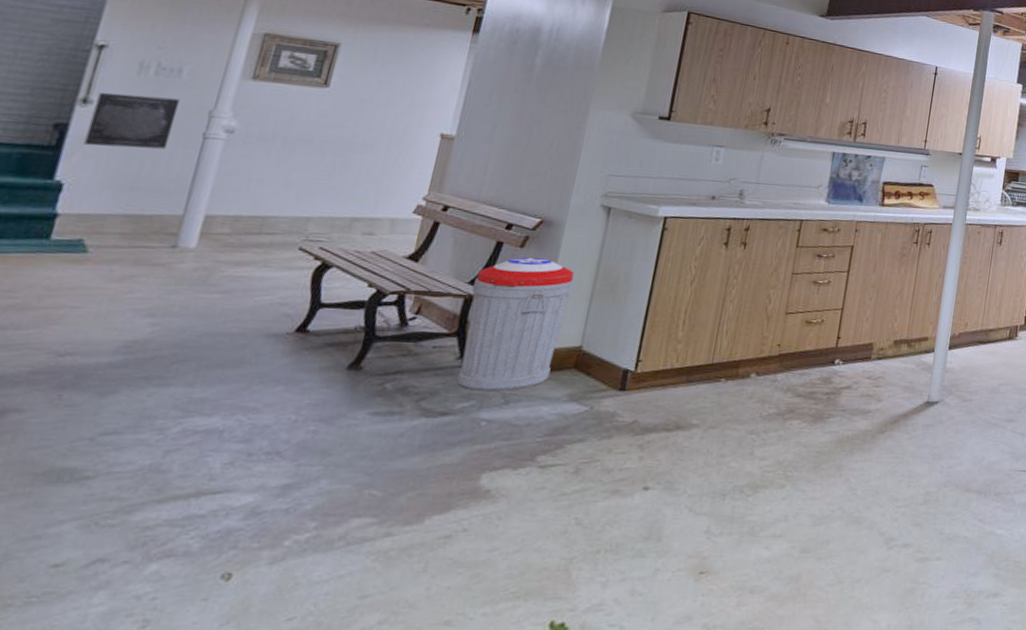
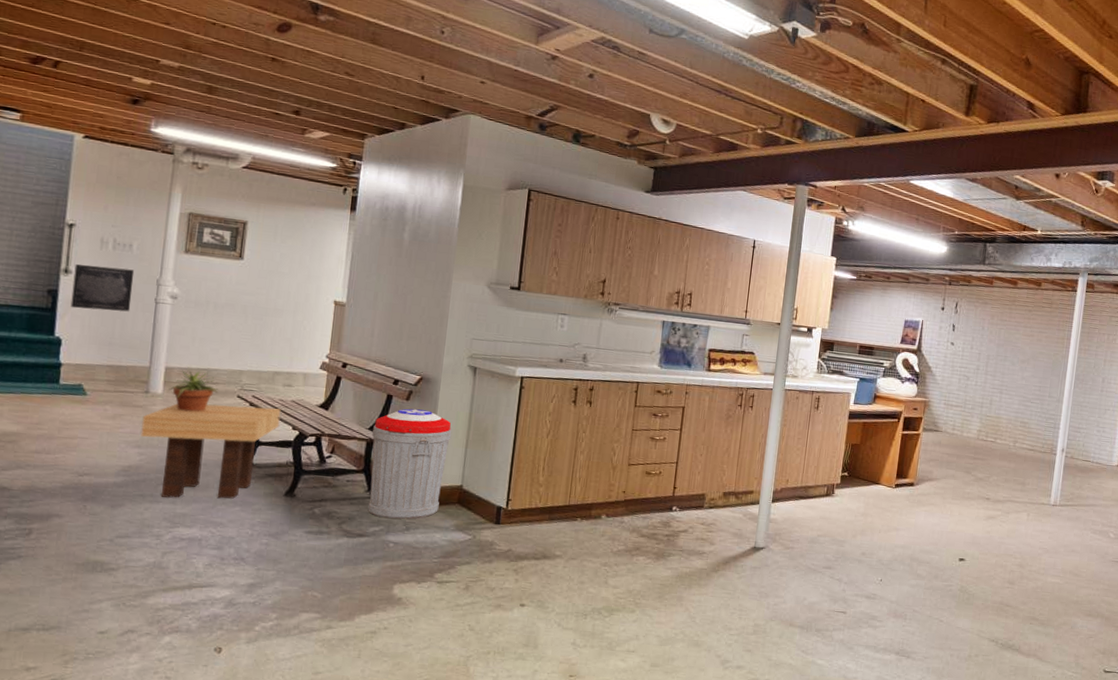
side table: none [157,259,356,380] -> present [141,403,281,499]
potted plant: none [205,218,275,269] -> present [168,370,219,412]

